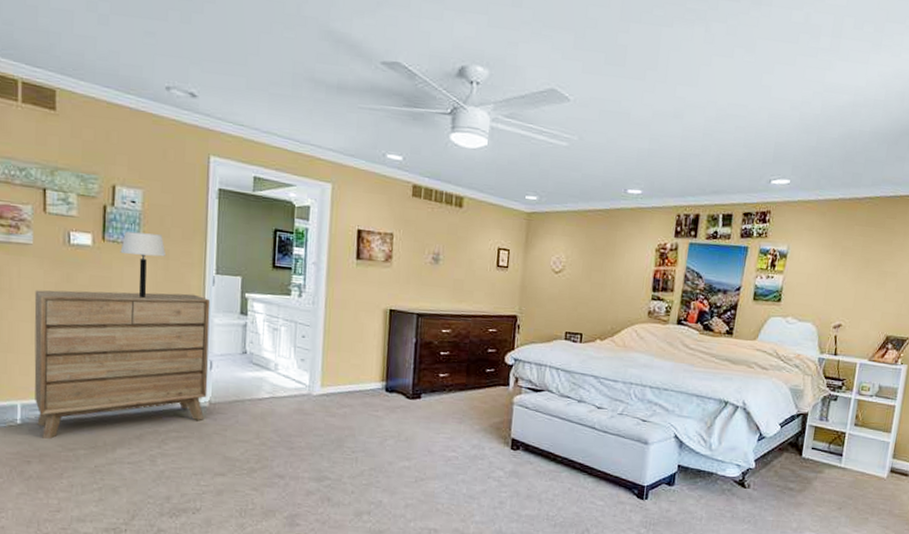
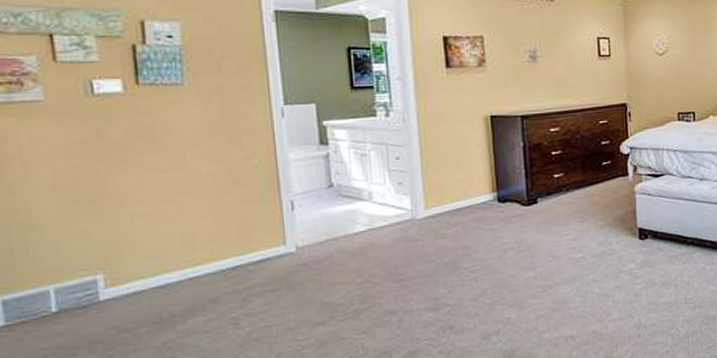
dresser: present [34,290,211,440] -> none [54,130,293,325]
table lamp: present [120,231,167,299] -> none [160,70,220,144]

